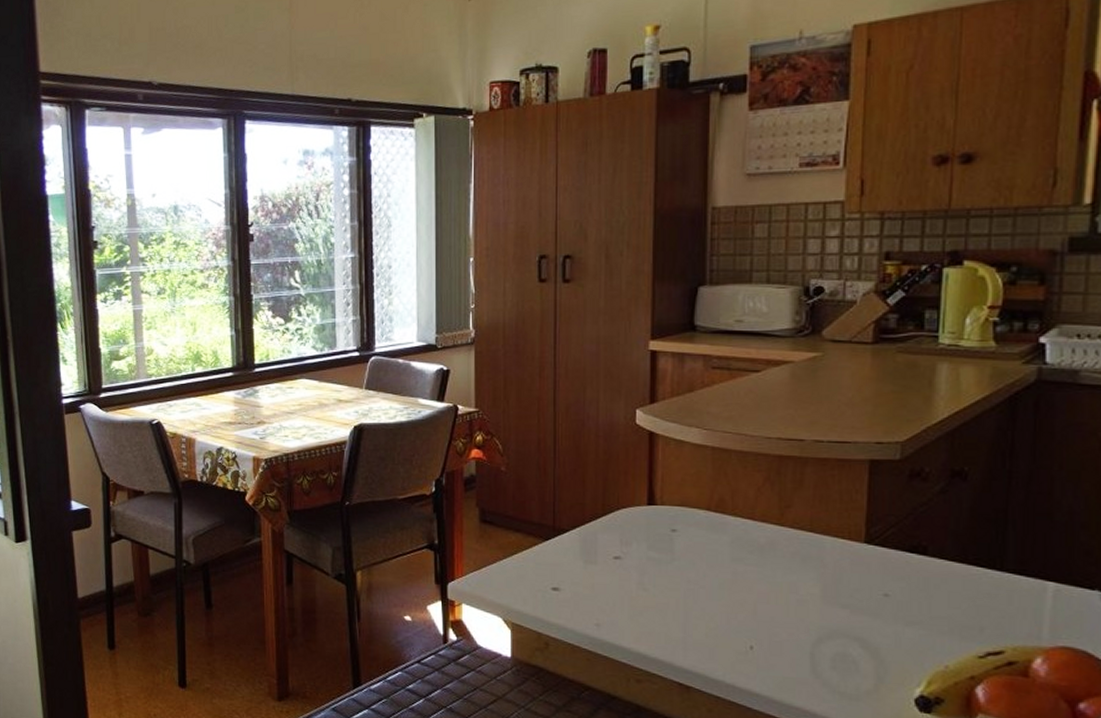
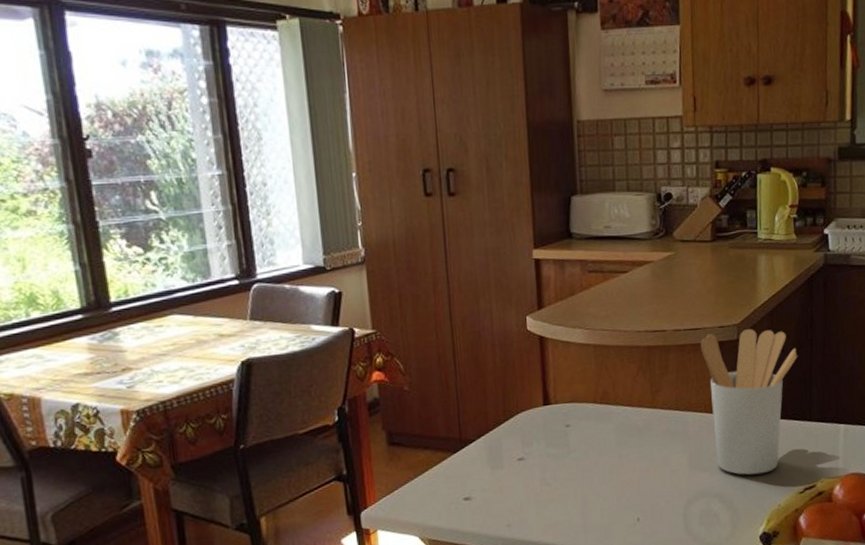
utensil holder: none [849,449,988,625] -> present [701,329,798,475]

